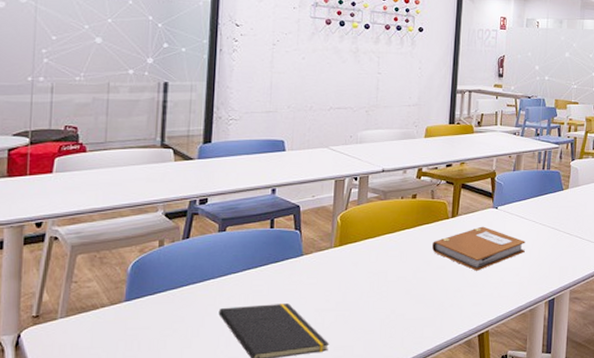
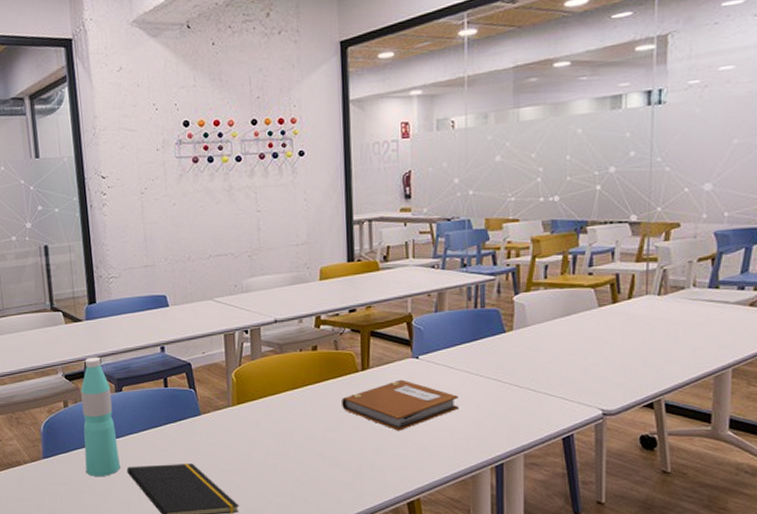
water bottle: none [172,196,214,320] -> present [80,357,120,477]

